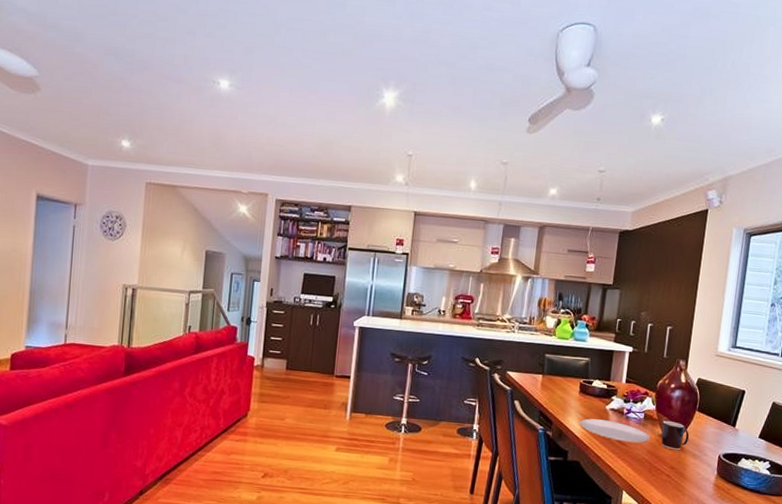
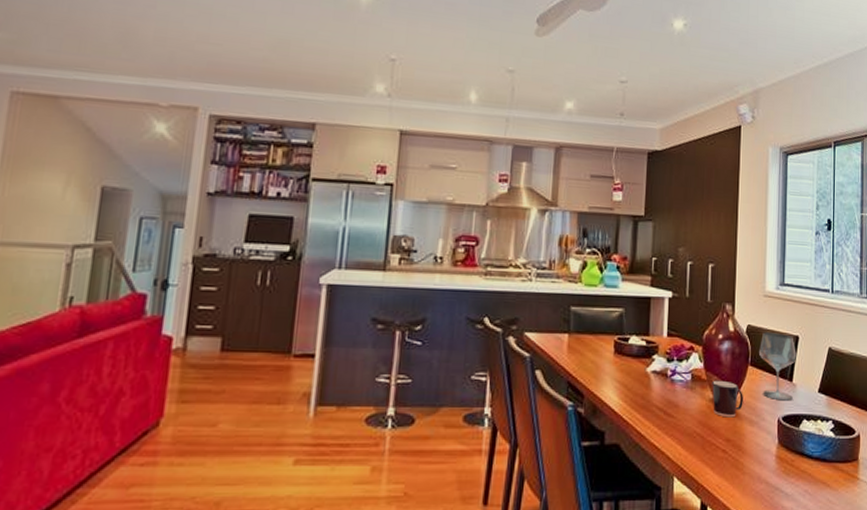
plate: present [579,418,650,444] -> none [616,386,700,413]
wine glass: none [707,385,742,442] -> present [759,332,797,401]

